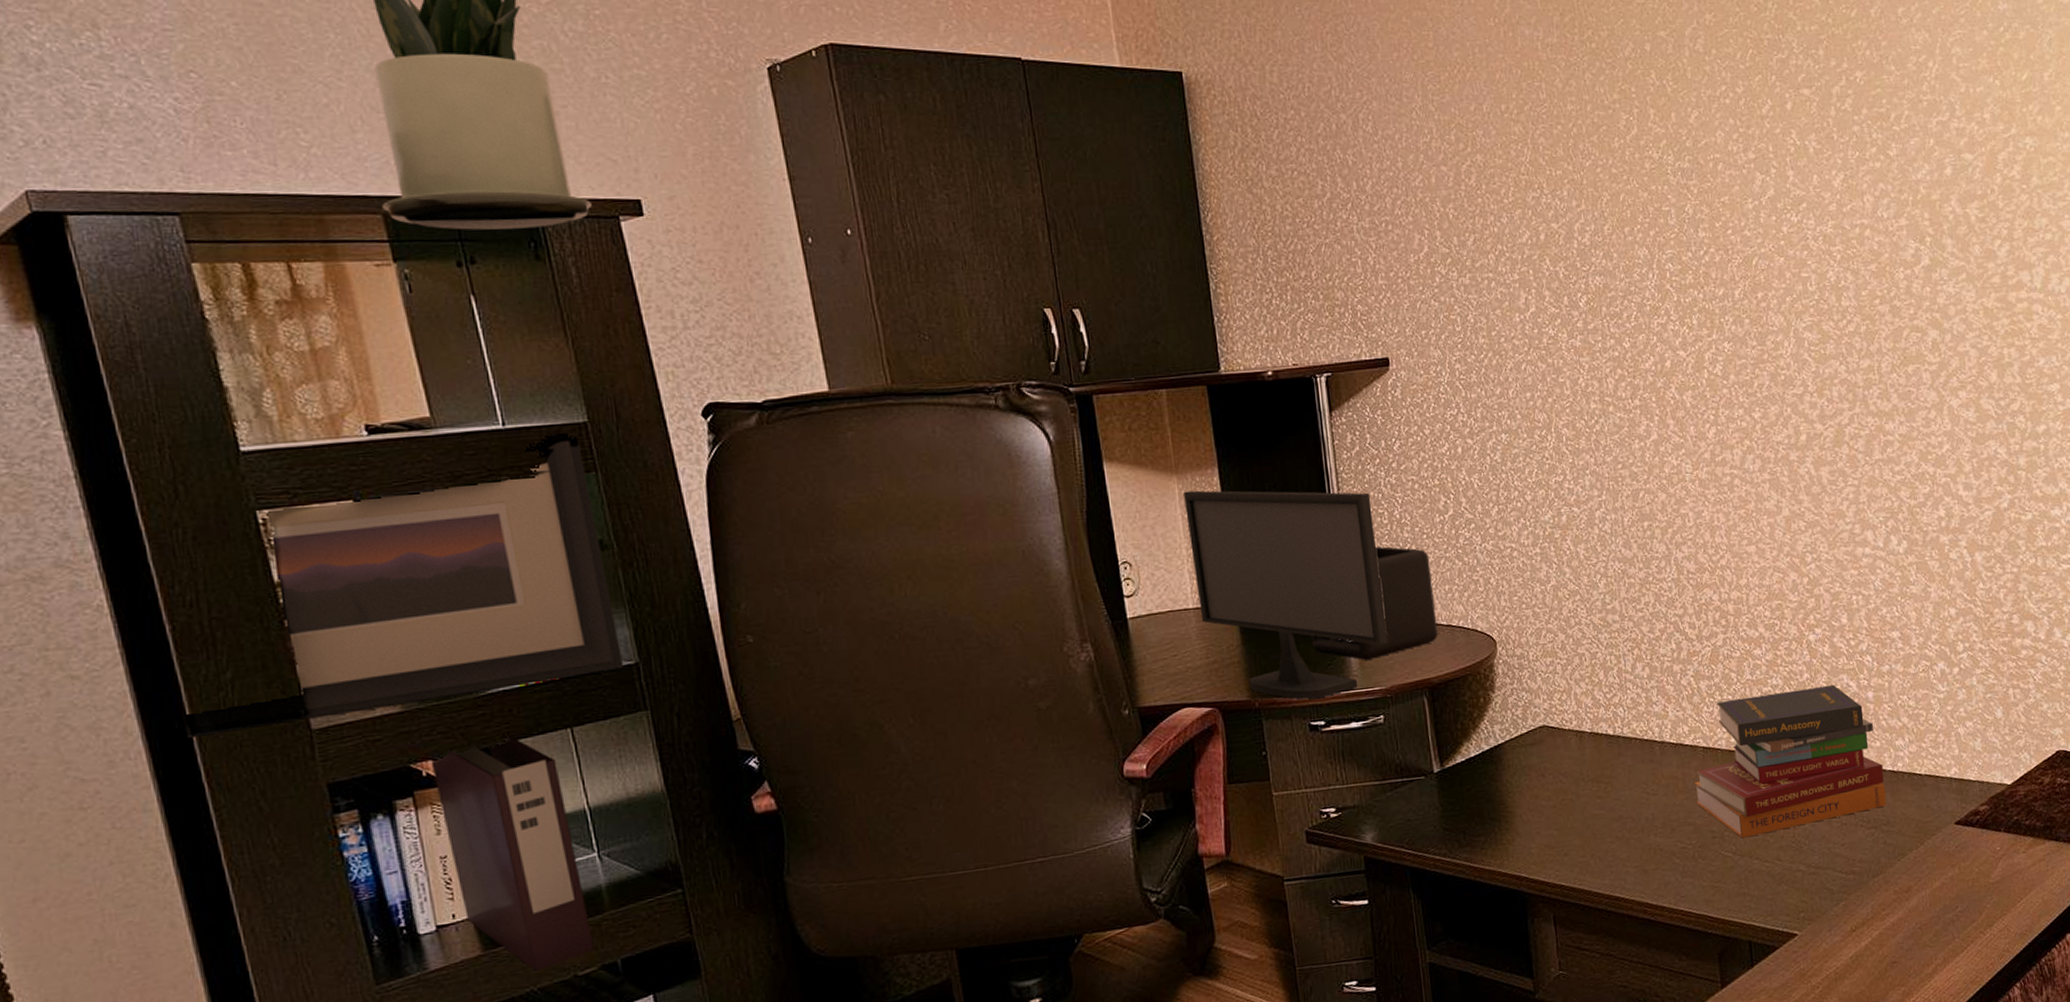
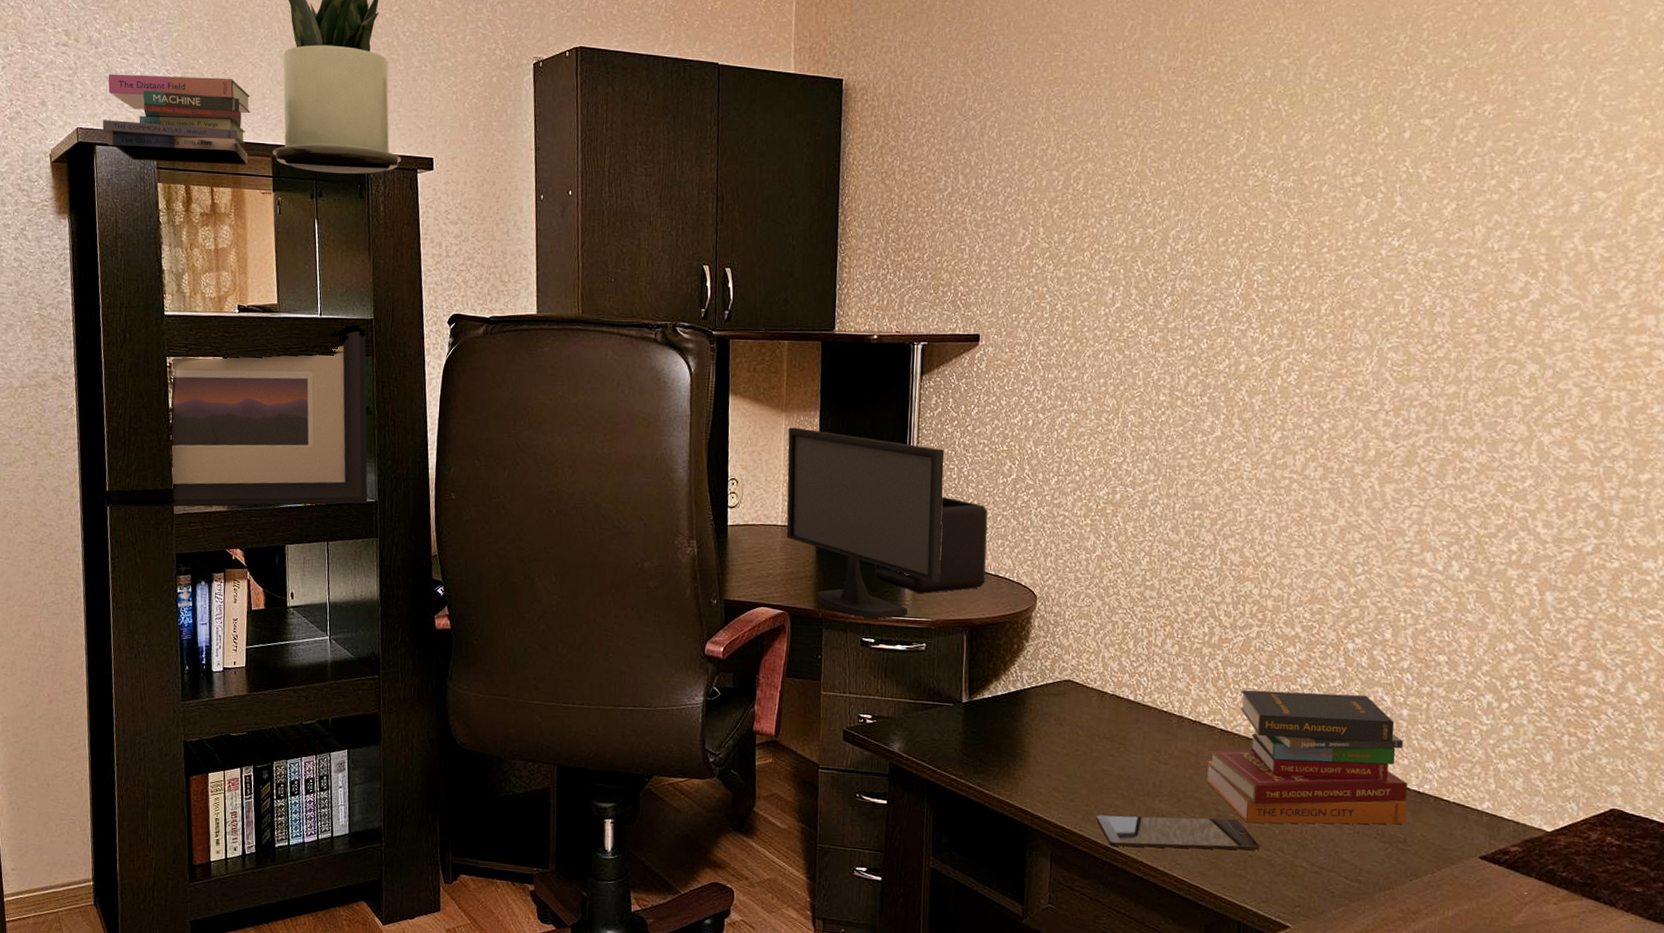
books: none [69,105,344,234] -> present [102,74,251,166]
binder: present [431,732,594,971] -> none [238,537,317,714]
tablet: none [1594,836,1759,893] -> present [1096,815,1260,851]

